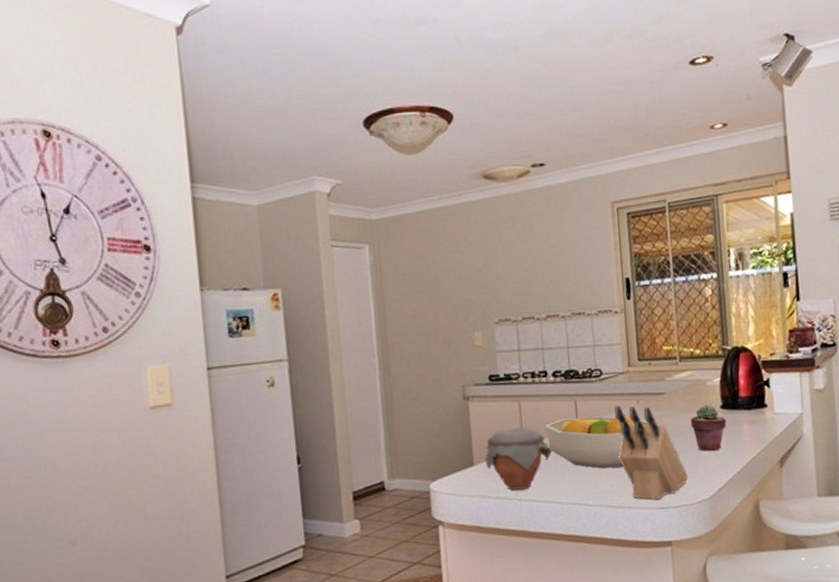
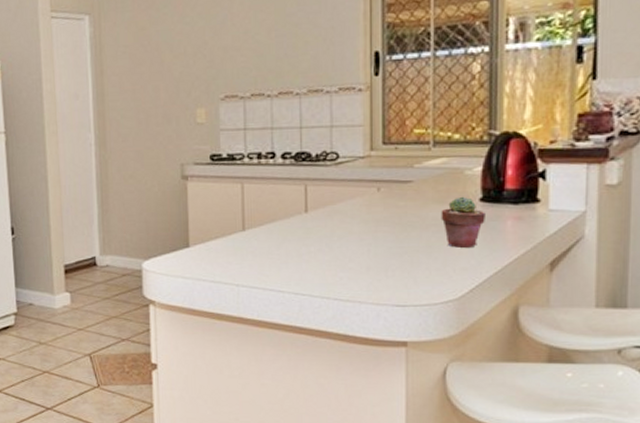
jar: present [485,427,552,490] -> none [201,210,275,275]
fruit bowl: present [544,413,650,469] -> none [269,201,391,259]
knife block: present [615,405,688,500] -> none [351,192,433,297]

